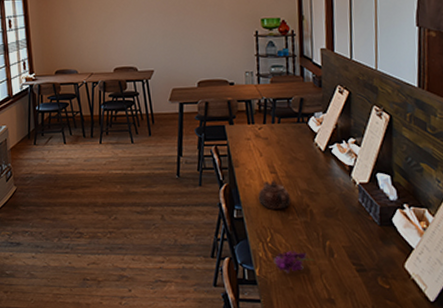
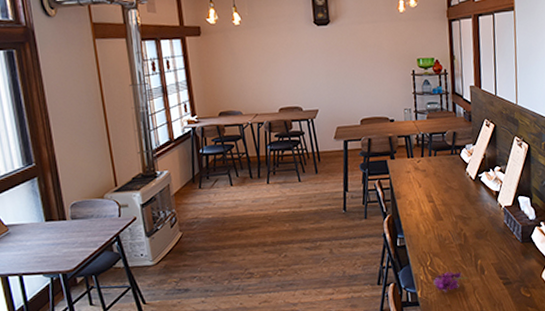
teapot: present [258,180,291,209] -> none [418,208,448,236]

